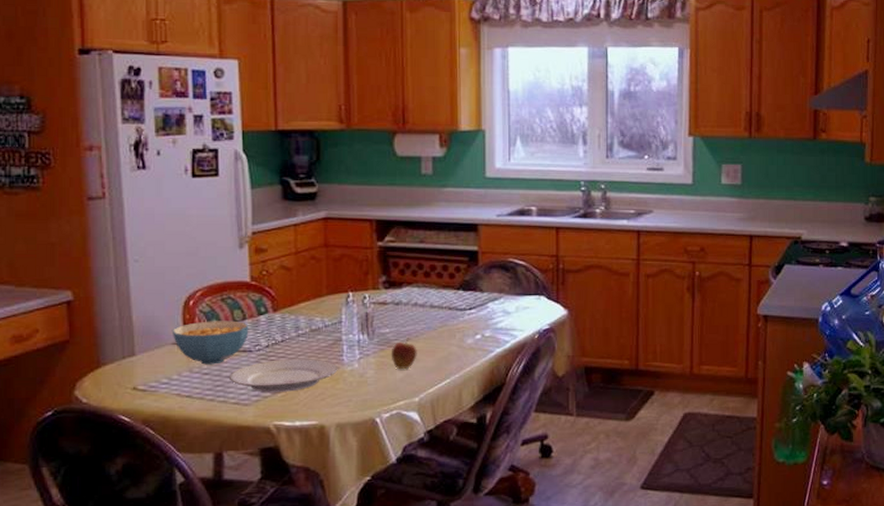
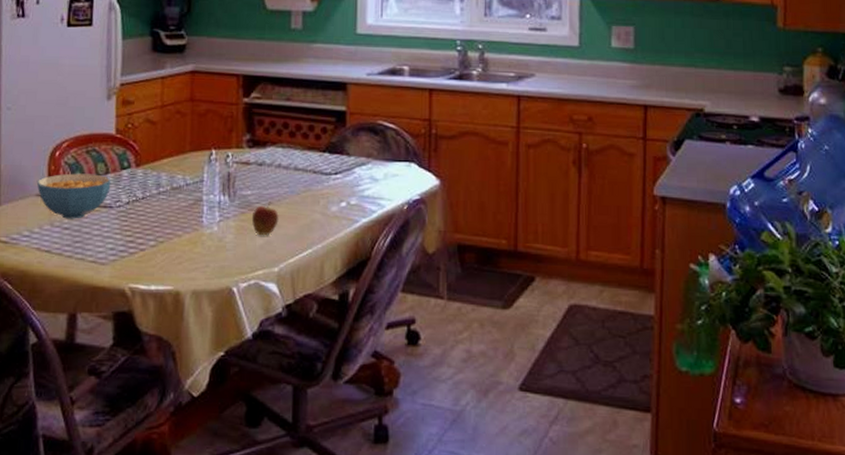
plate: present [228,359,338,392] -> none [88,217,197,253]

